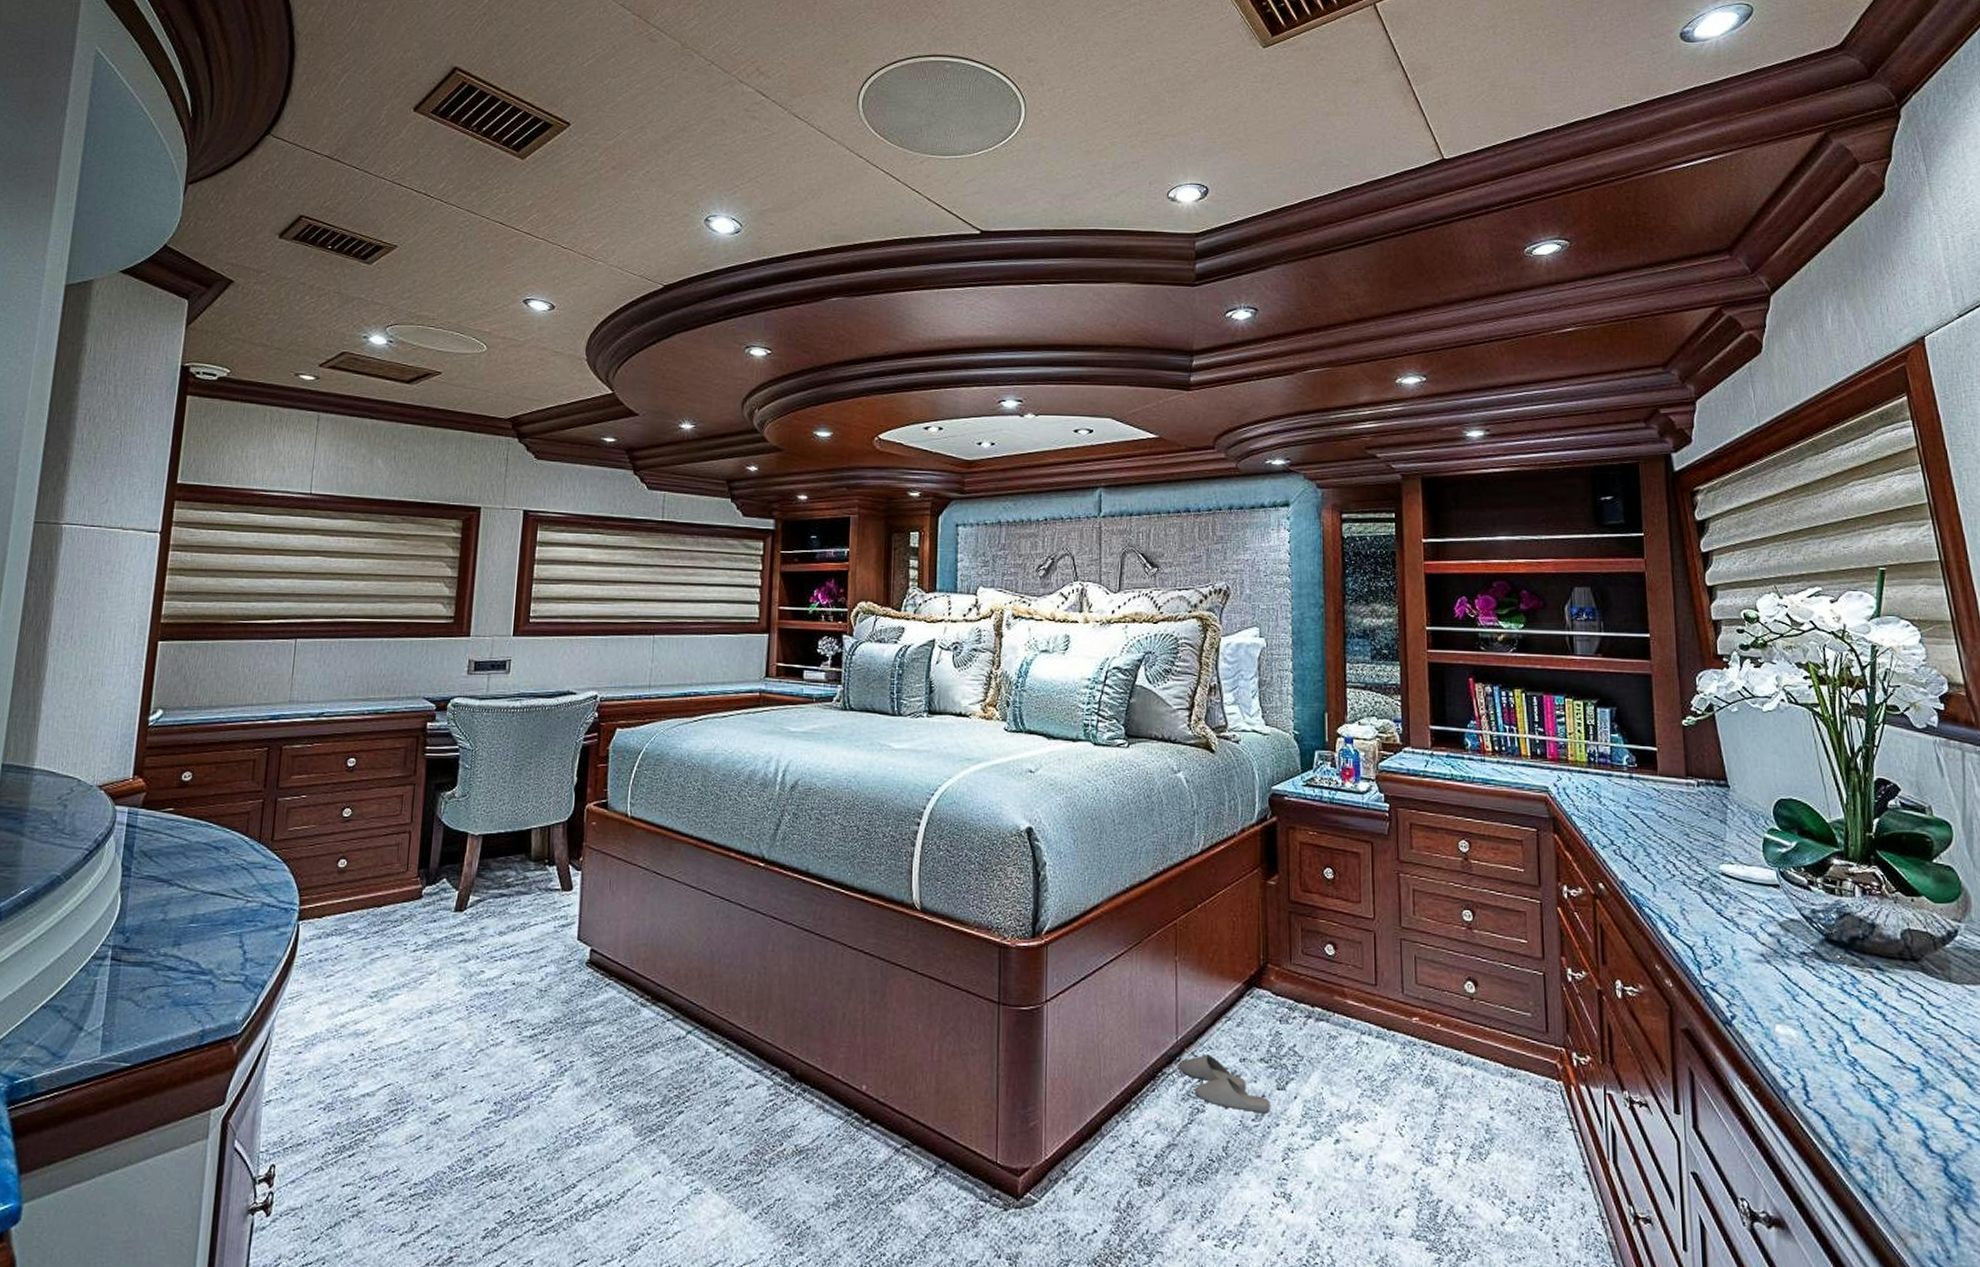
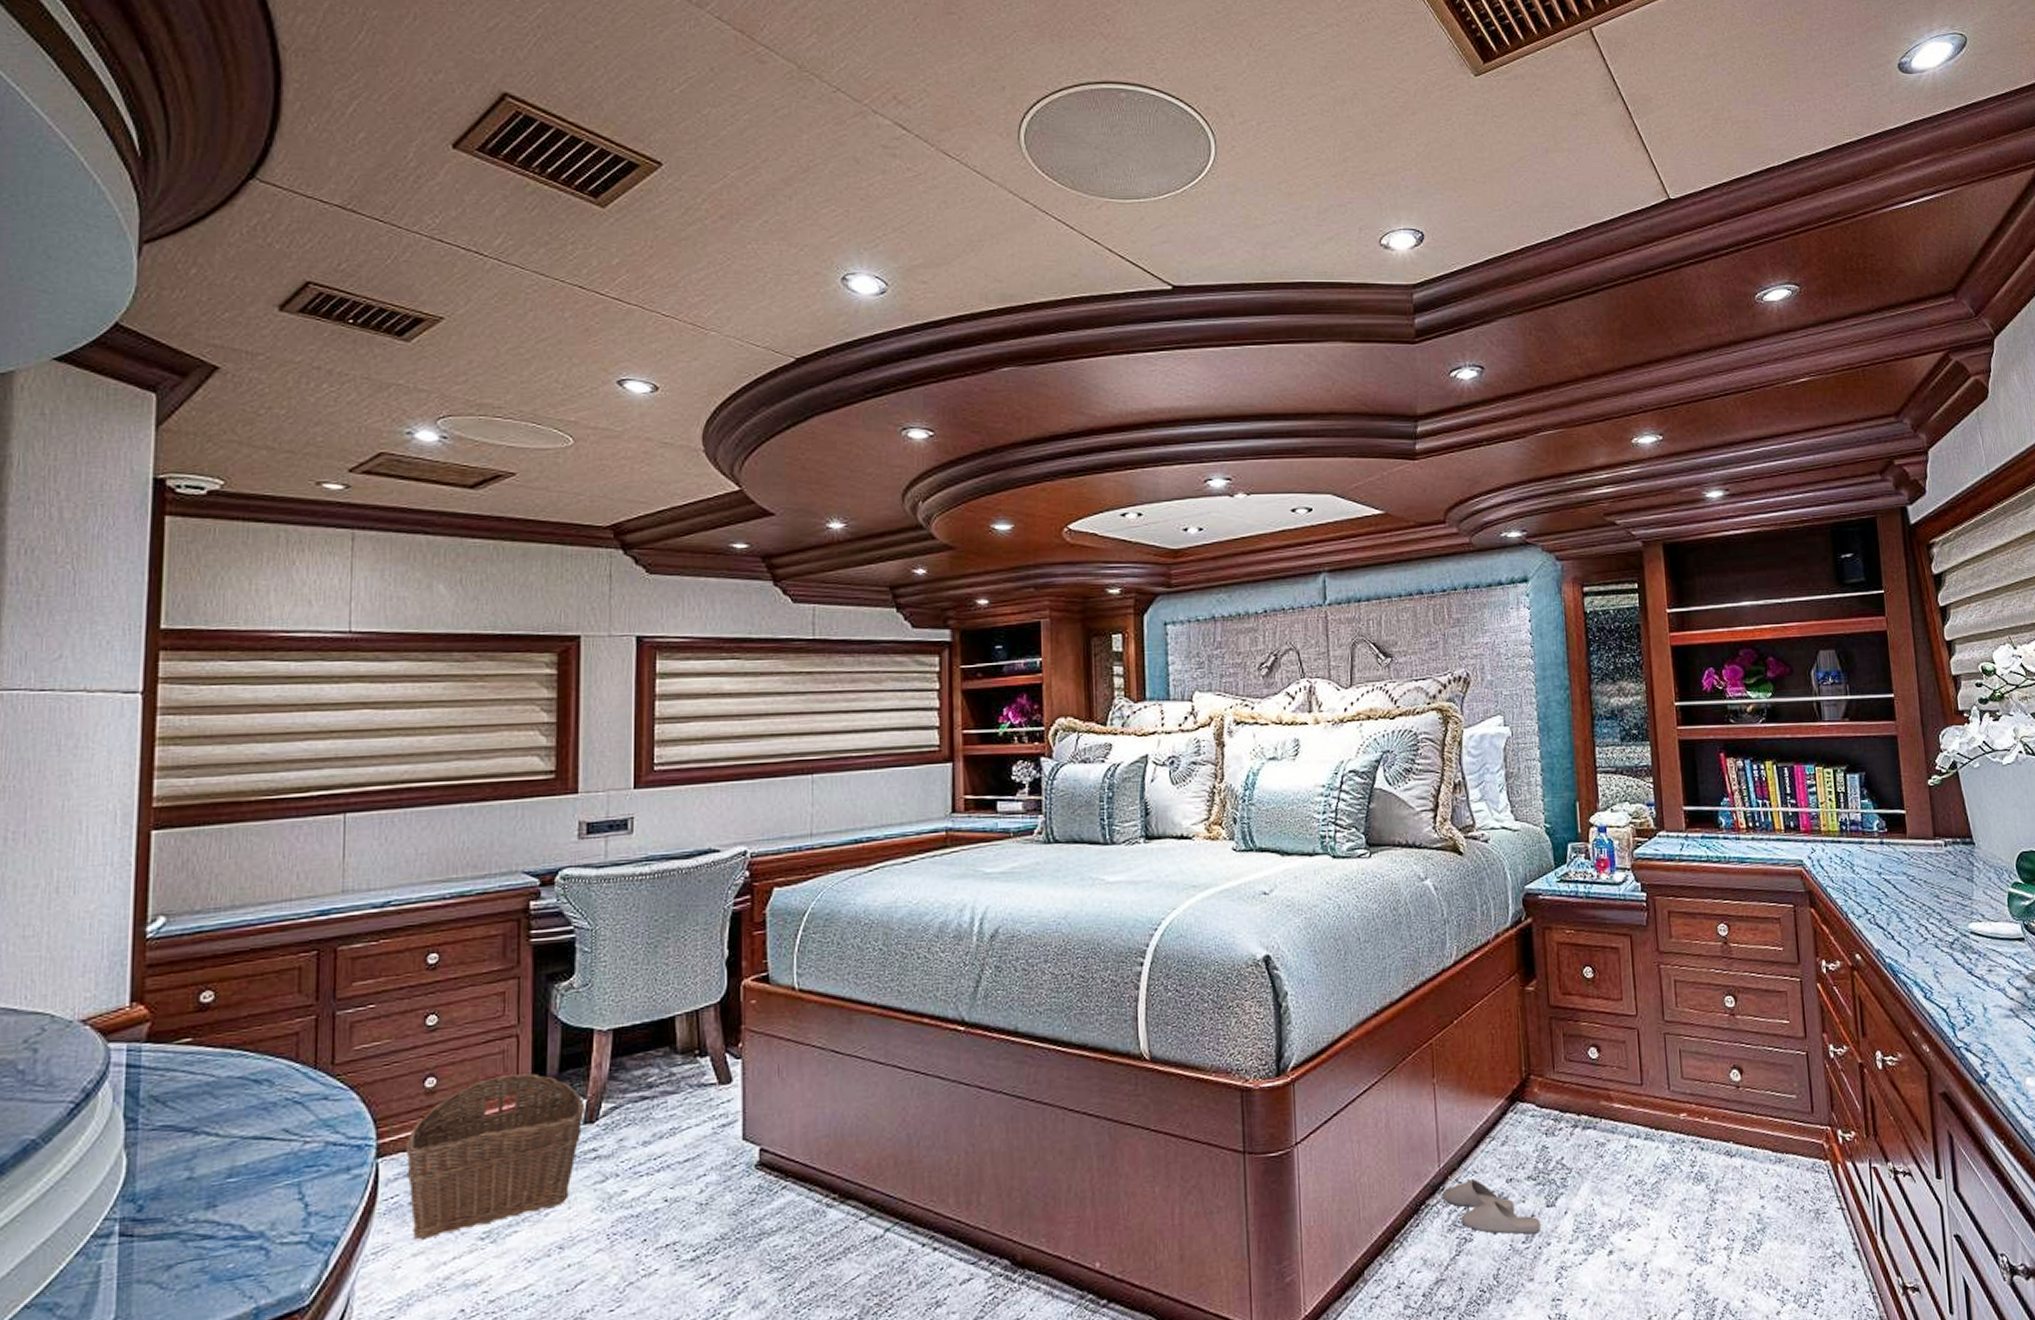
wicker basket: none [319,863,456,992] -> present [405,1073,584,1240]

